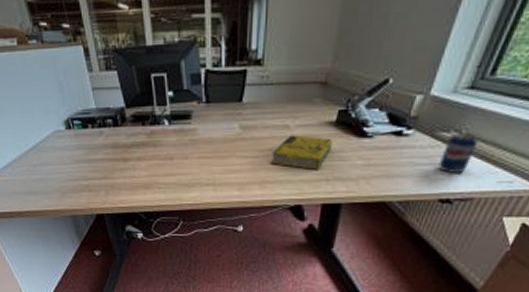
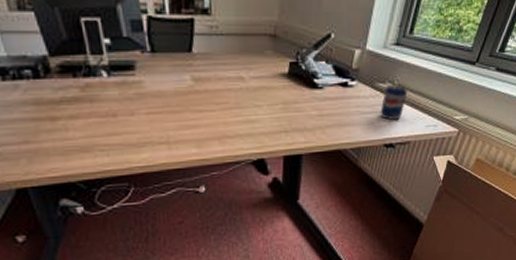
book: present [272,135,333,170] -> none [229,87,288,122]

